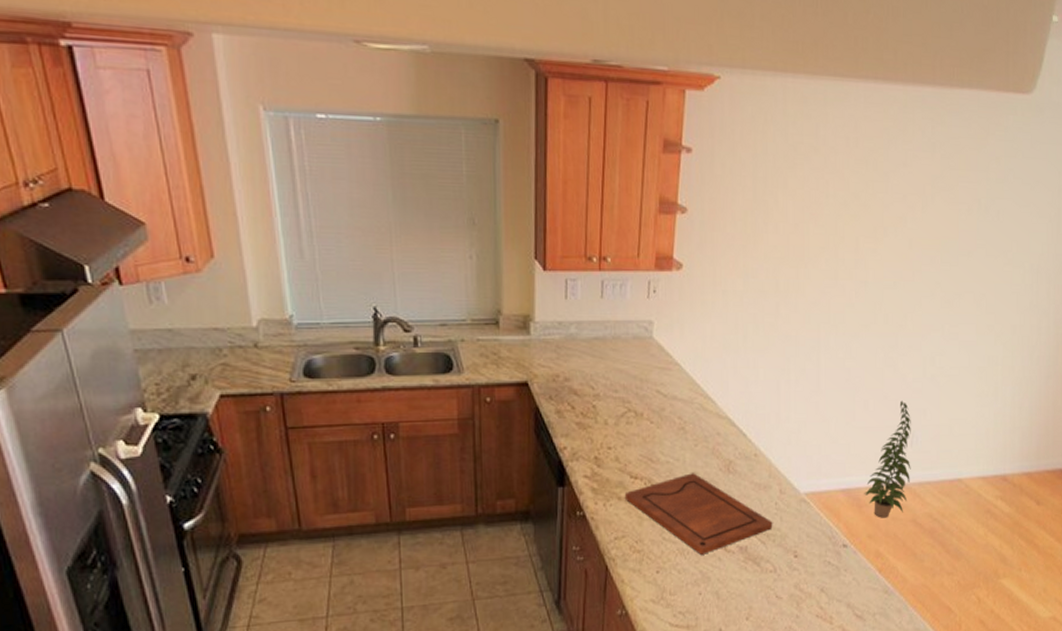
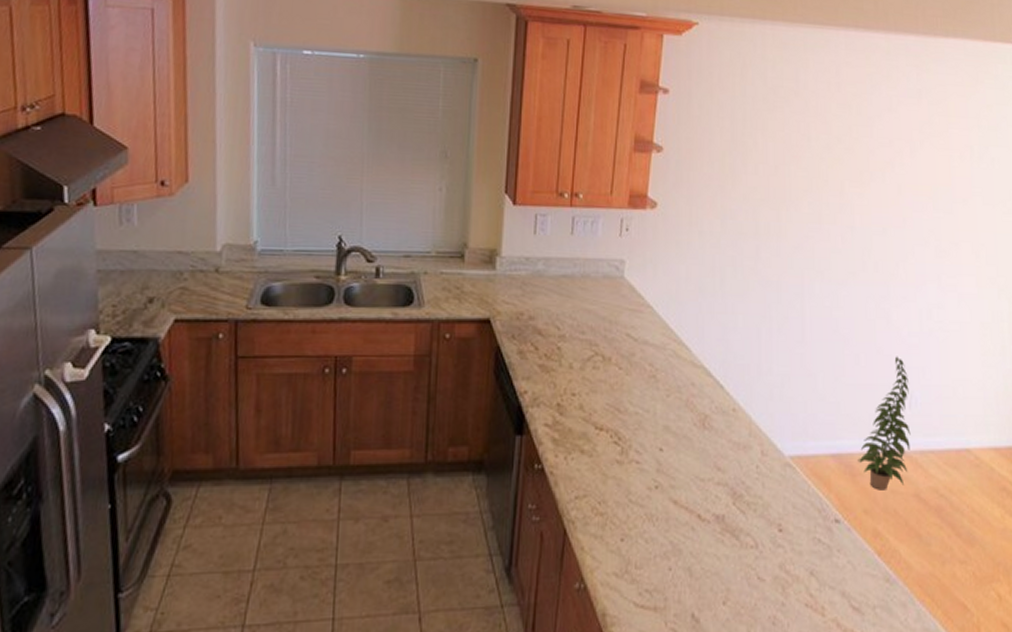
cutting board: present [624,473,773,555] -> none [588,427,754,522]

